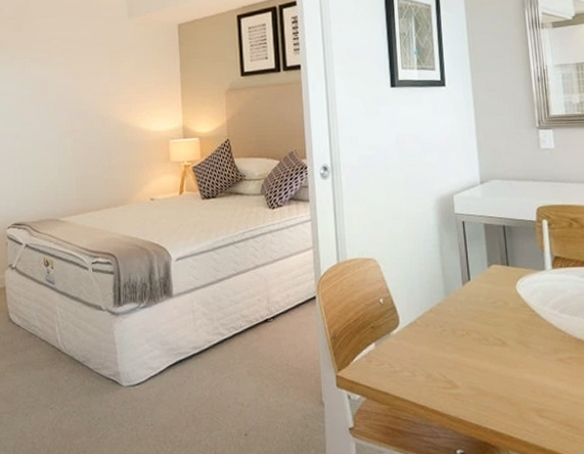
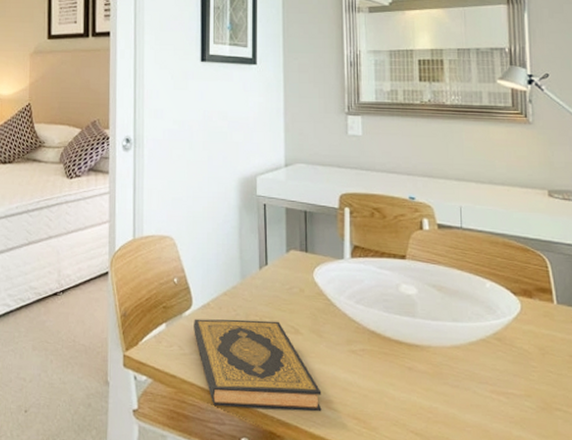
hardback book: none [402,334,534,421] -> present [194,319,322,412]

